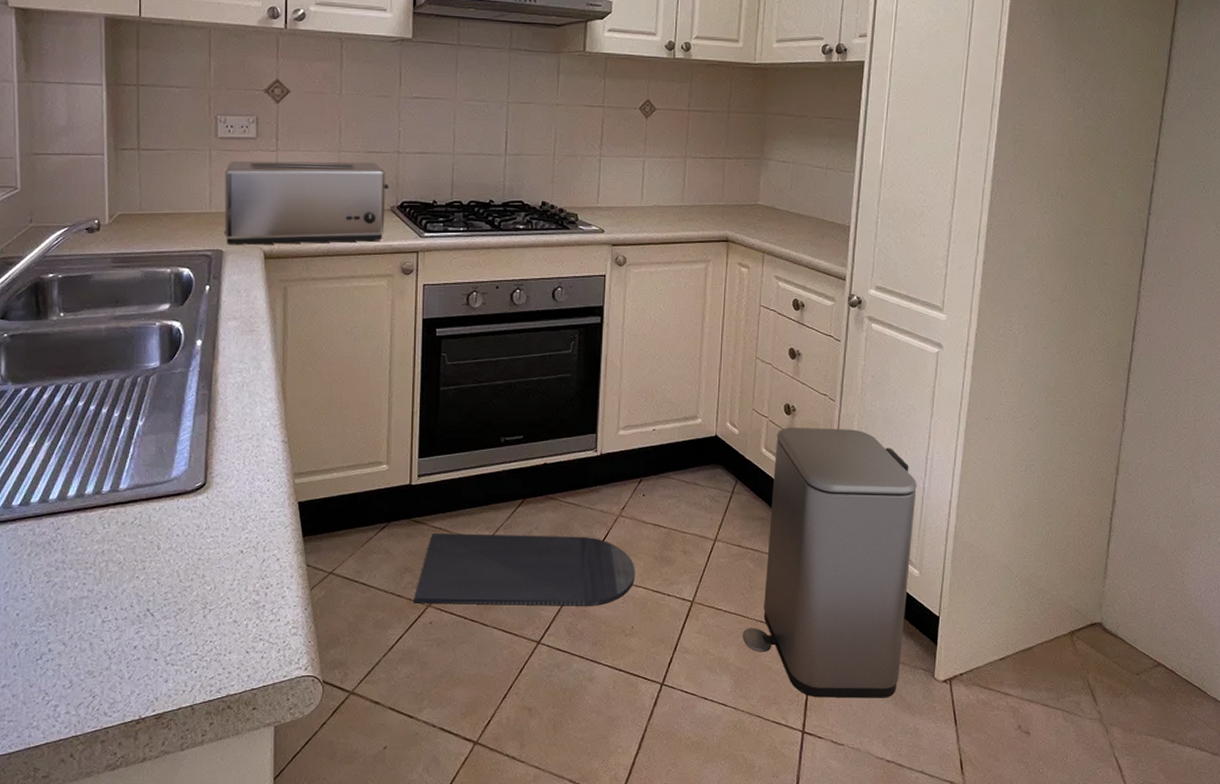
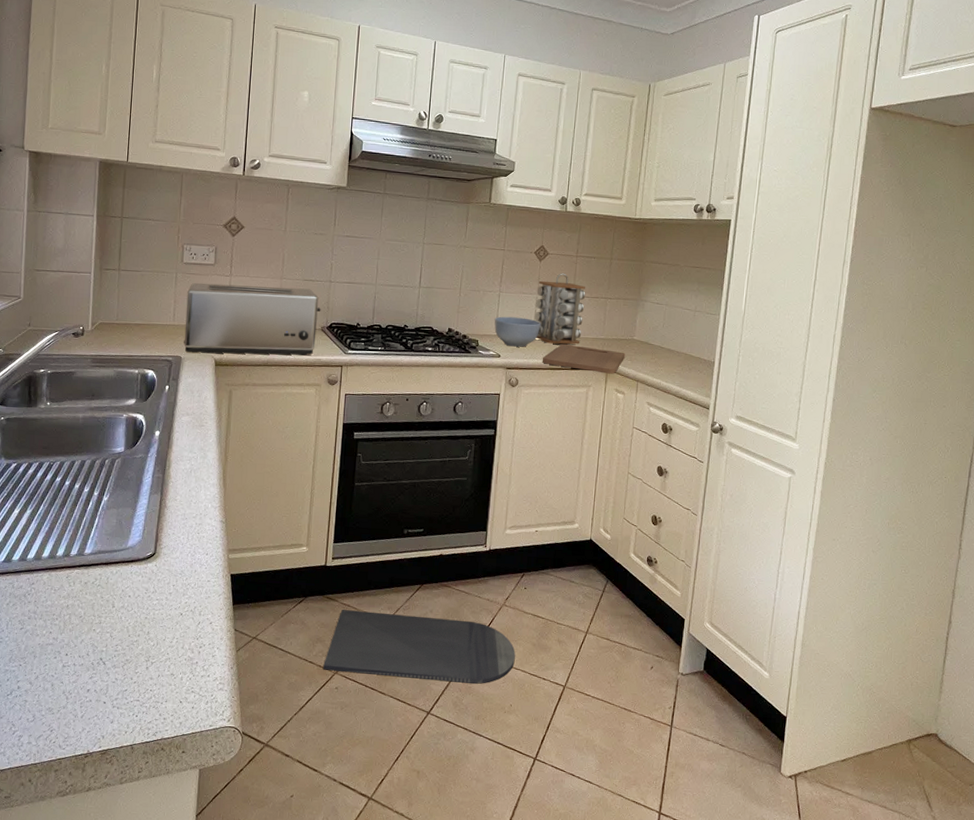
bowl: none [595,184,650,220] -> present [494,316,541,347]
spice rack: none [642,131,701,214] -> present [535,273,586,345]
cutting board: none [652,213,749,246] -> present [542,343,626,374]
pedal bin: present [742,428,917,698] -> none [607,536,769,788]

